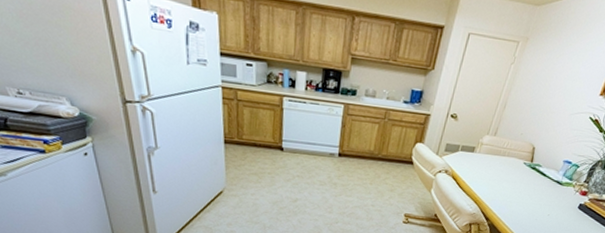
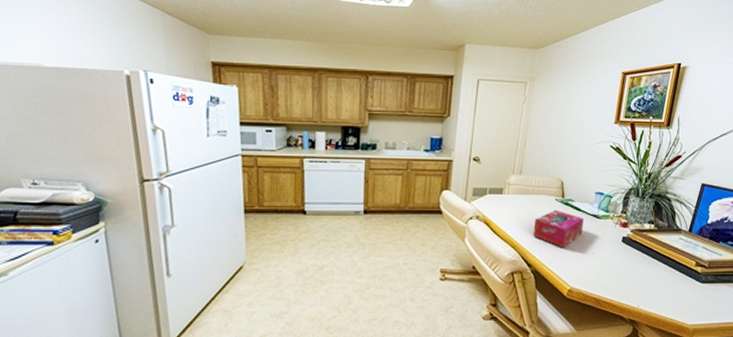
tissue box: none [496,172,548,208] -> present [533,209,584,249]

